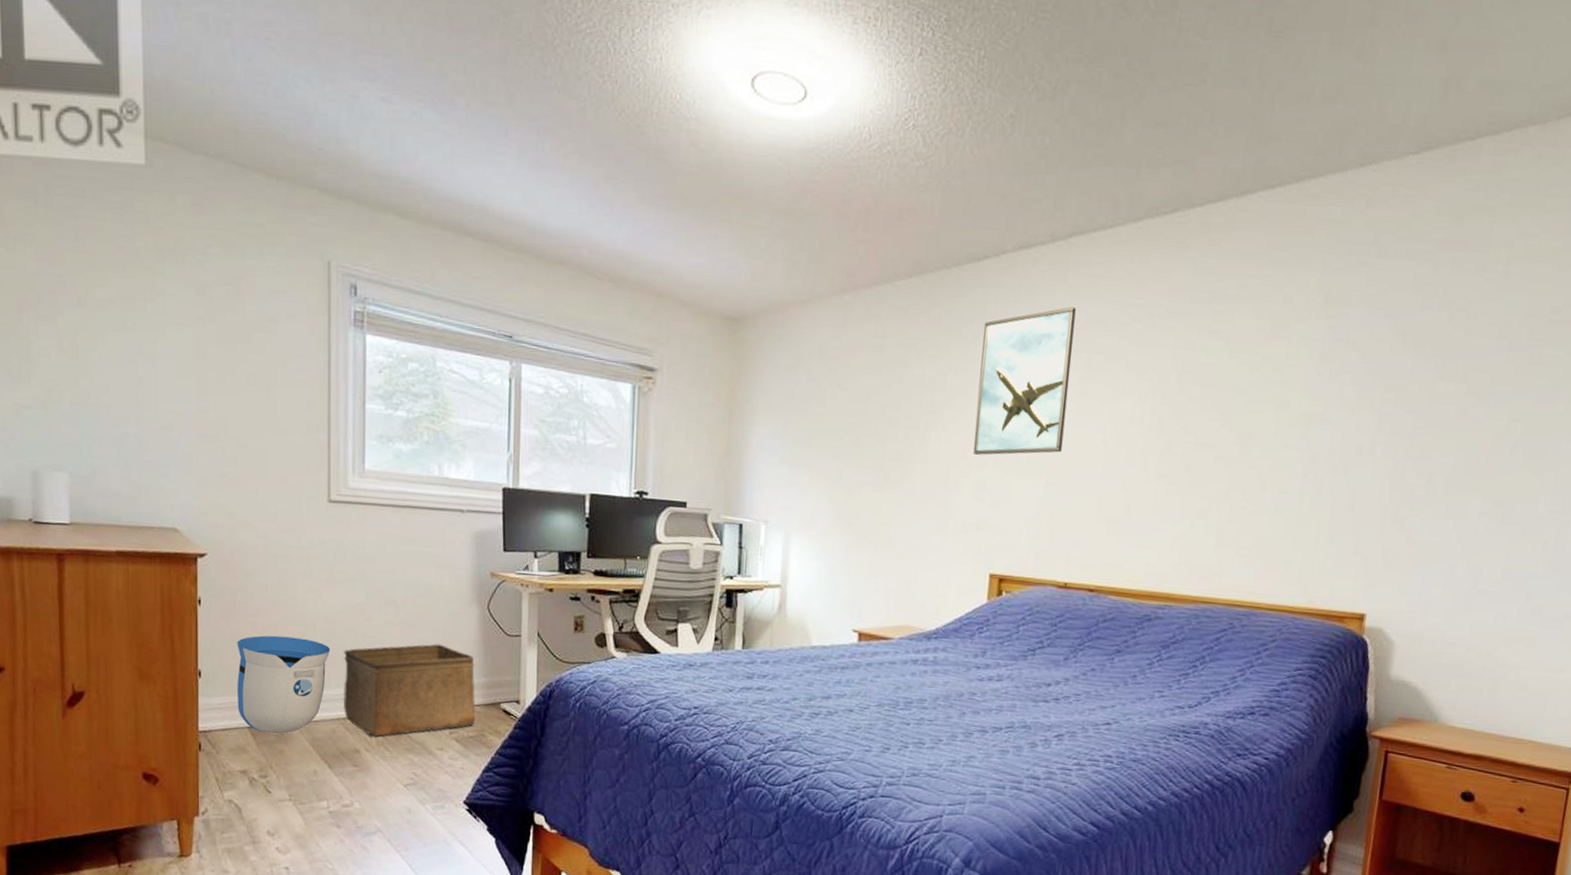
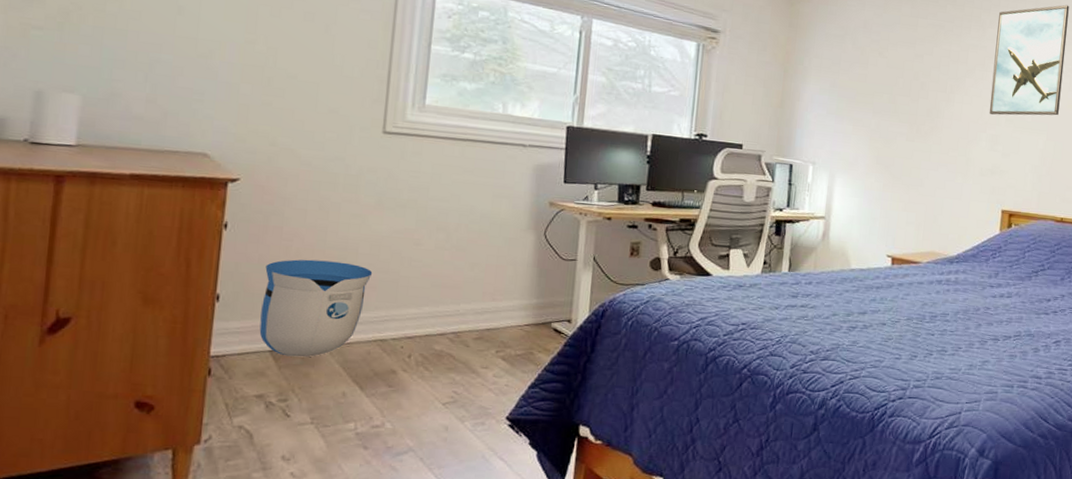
storage bin: present [343,644,476,737] -> none [382,267,527,358]

